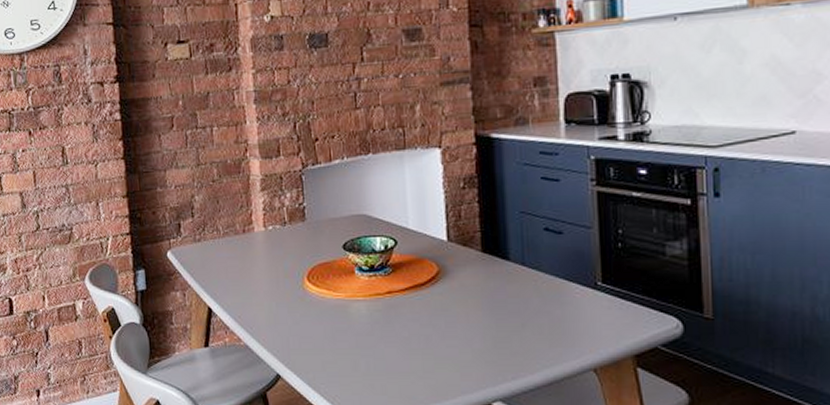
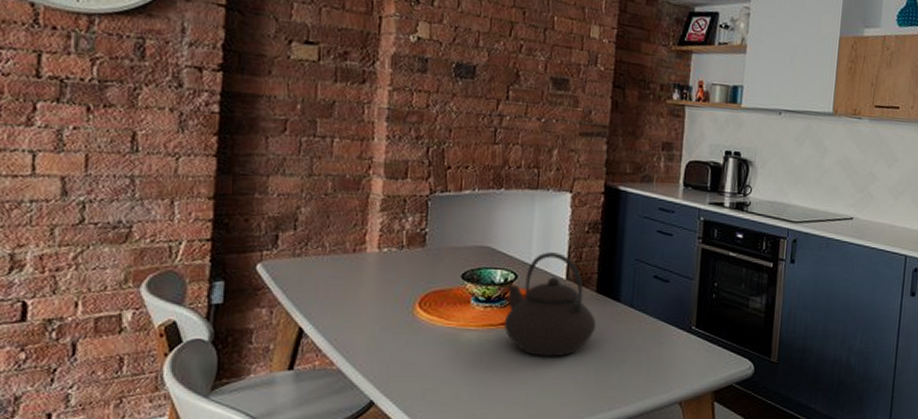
teapot: none [389,213,487,324] -> present [503,252,597,357]

